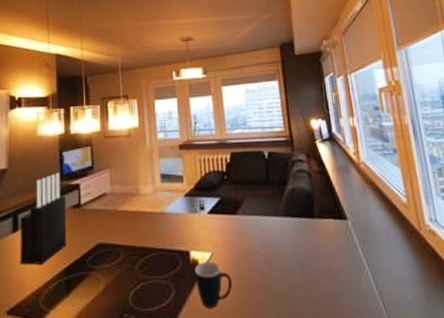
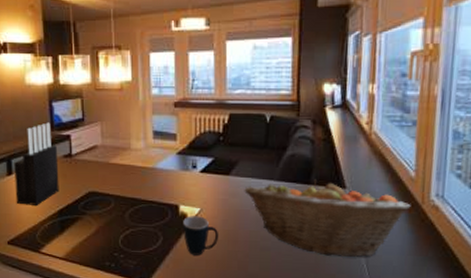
fruit basket: none [252,212,410,295] -> present [244,179,411,257]

